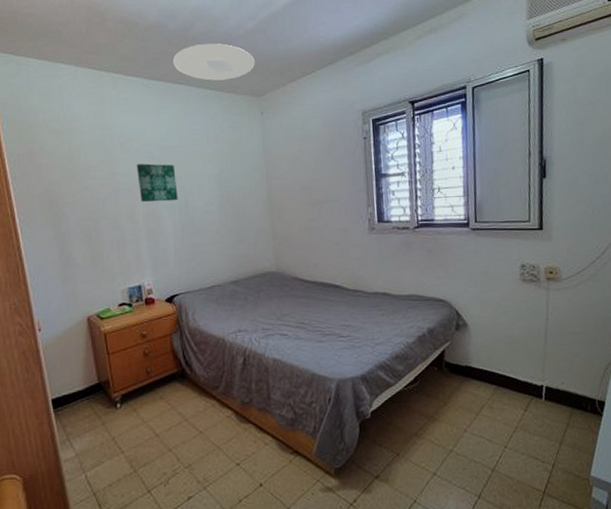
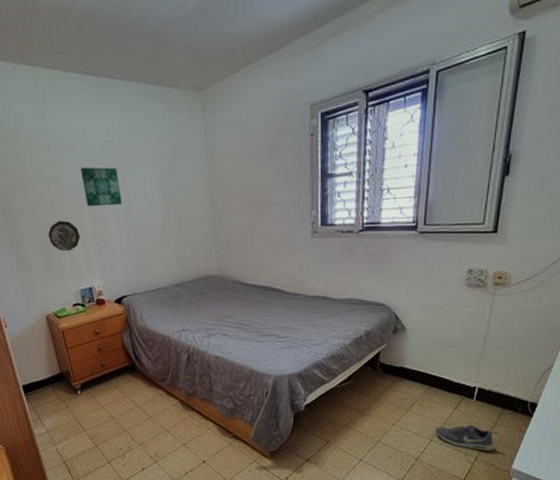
decorative plate: none [97,216,132,248] -> present [48,220,81,252]
ceiling light: present [172,43,255,81] -> none [110,29,196,74]
shoe: none [508,428,572,458] -> present [436,425,498,451]

